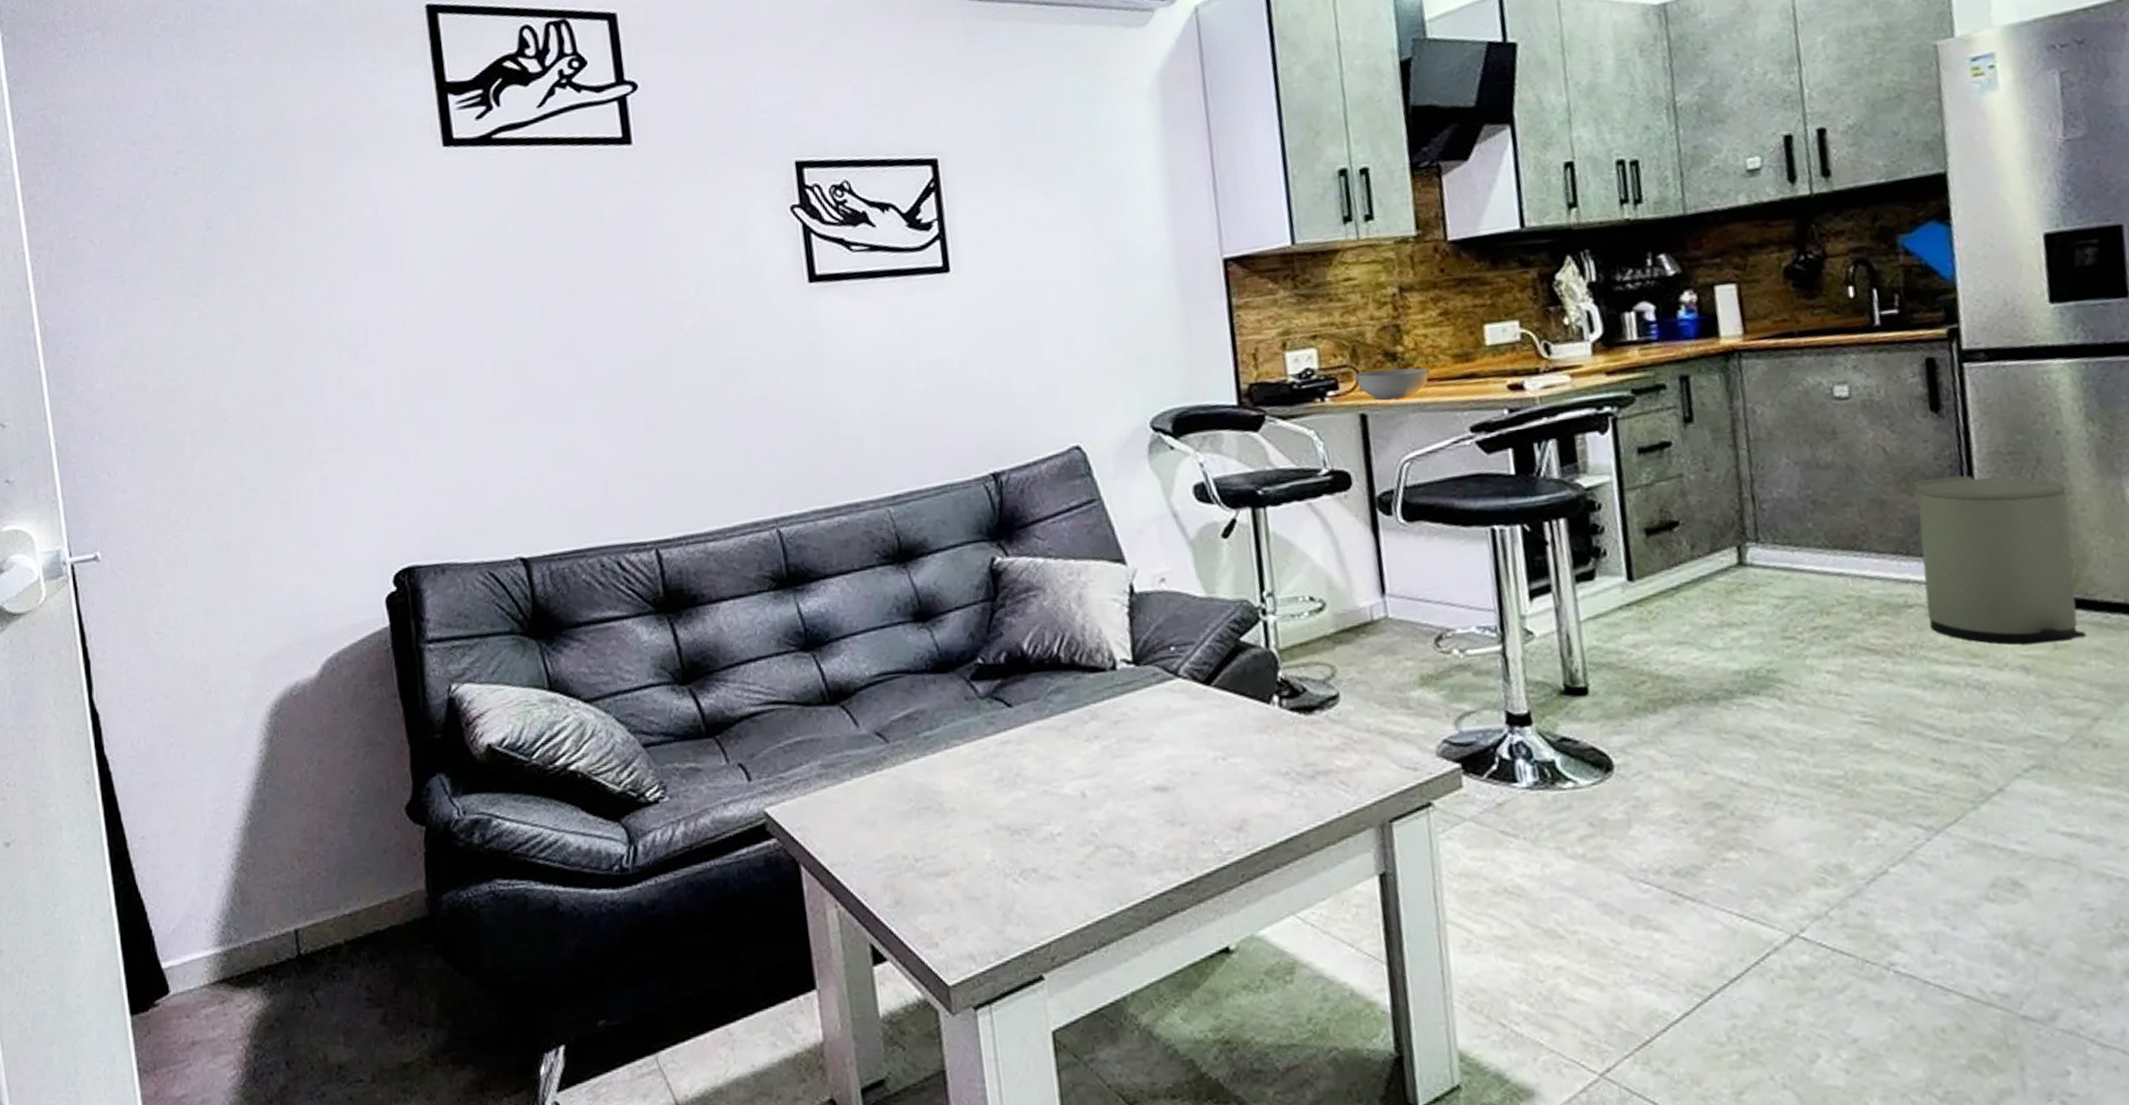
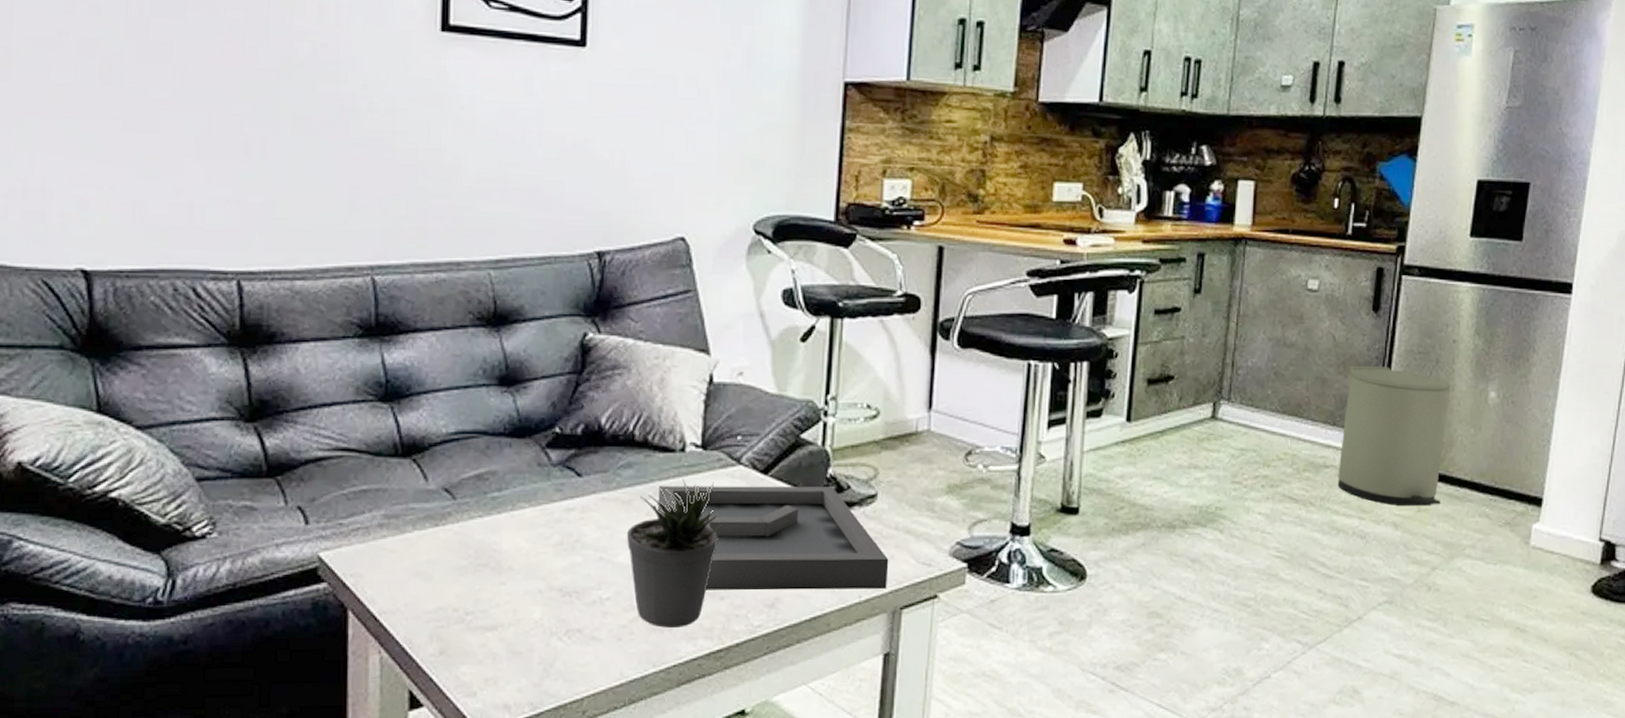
potted plant: none [1067,699,1168,862] -> present [626,479,721,628]
decorative tray: none [1094,691,1370,817] -> present [658,486,889,591]
bowl: present [1354,368,1430,400] -> none [939,207,1003,237]

